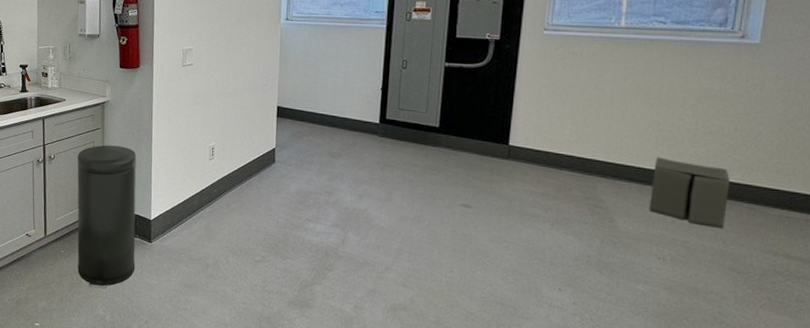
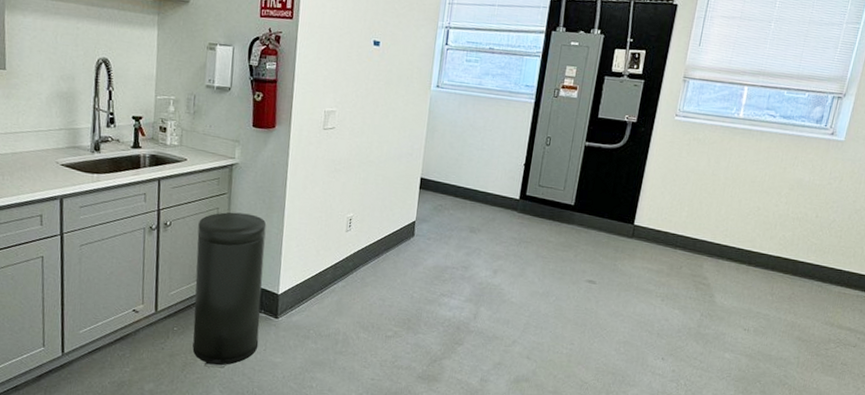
cardboard box: present [649,157,731,229] -> none [742,239,807,303]

